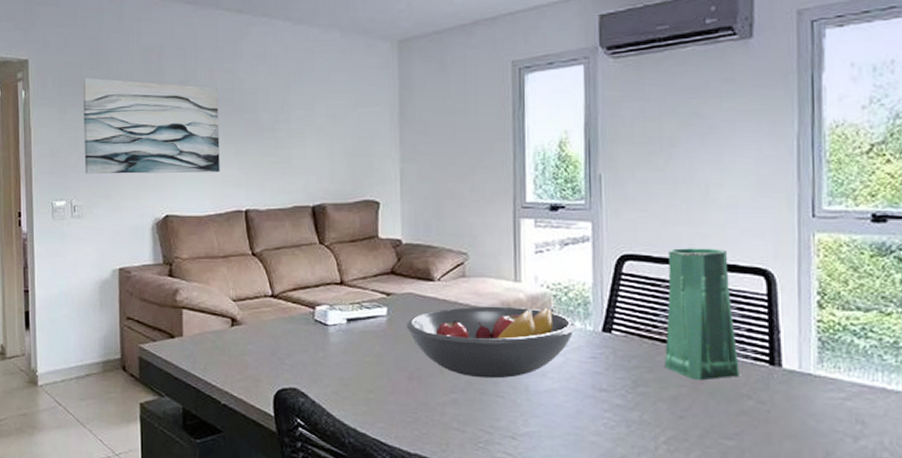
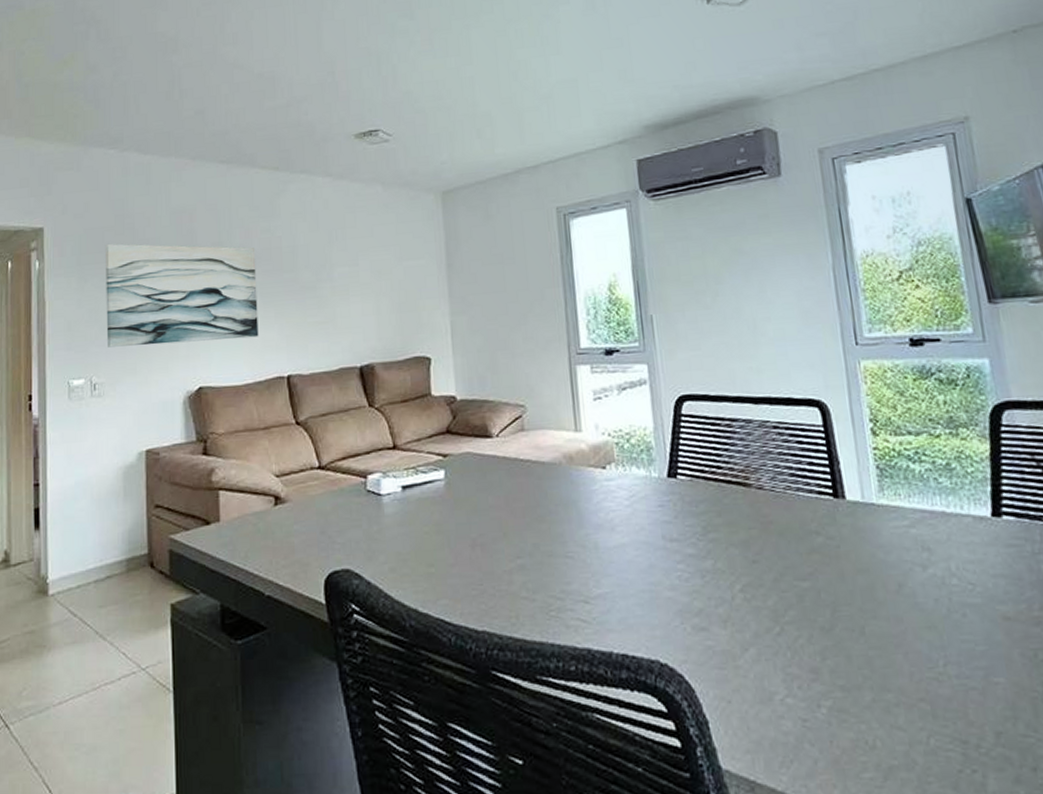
fruit bowl: present [406,305,576,379] -> none [465,454,641,539]
vase: present [665,248,740,381] -> none [725,382,806,521]

